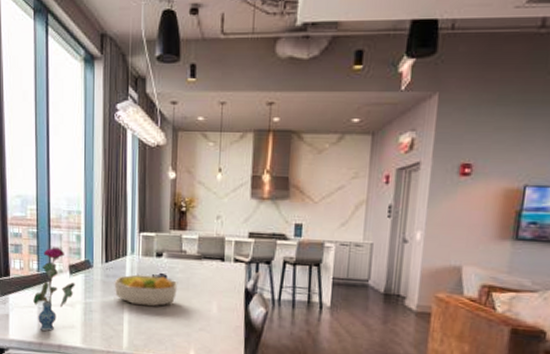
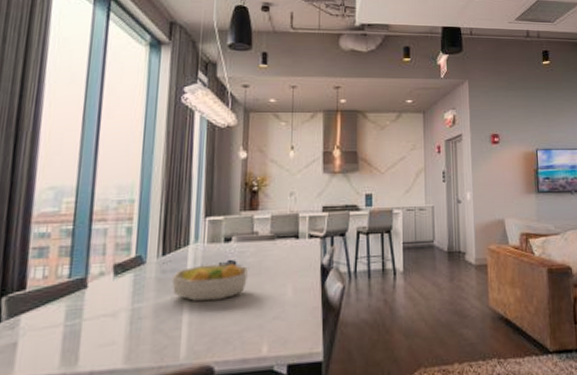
vase: present [33,247,75,332] -> none [57,244,121,358]

